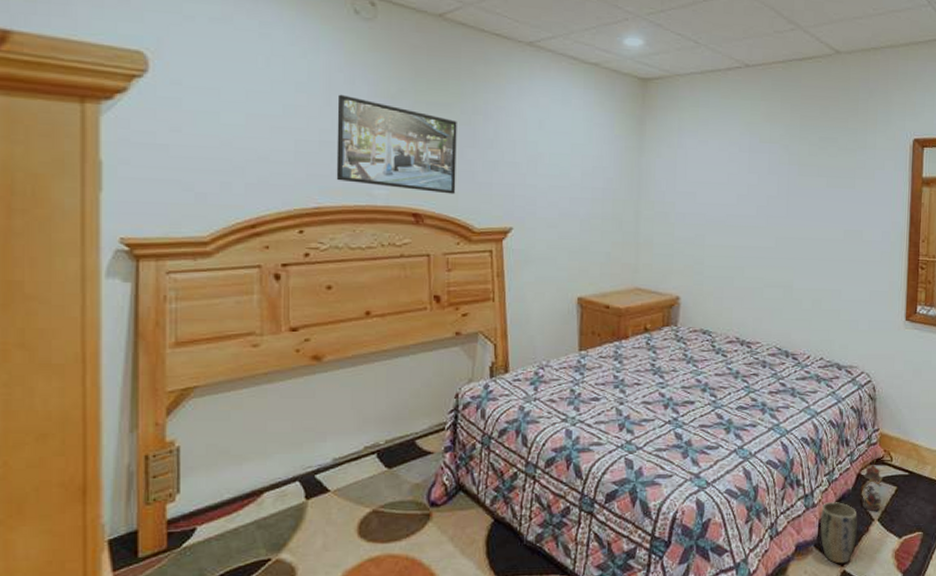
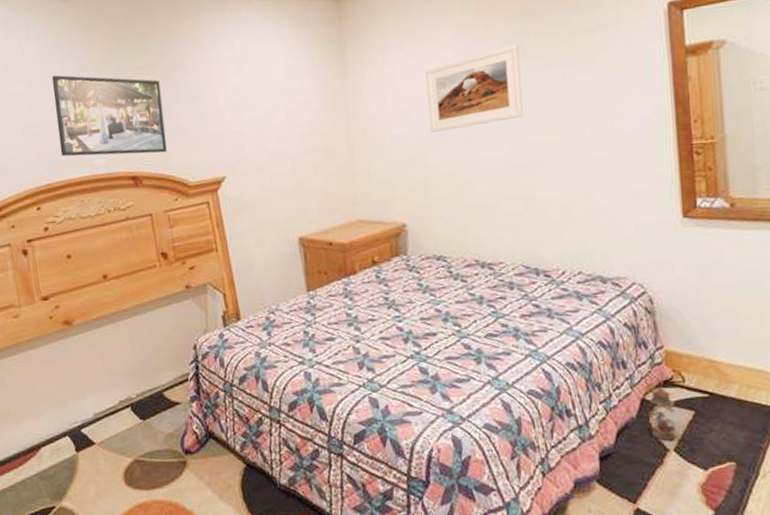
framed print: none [711,151,795,217] -> present [425,45,524,132]
plant pot: present [819,502,857,564] -> none [600,432,649,501]

